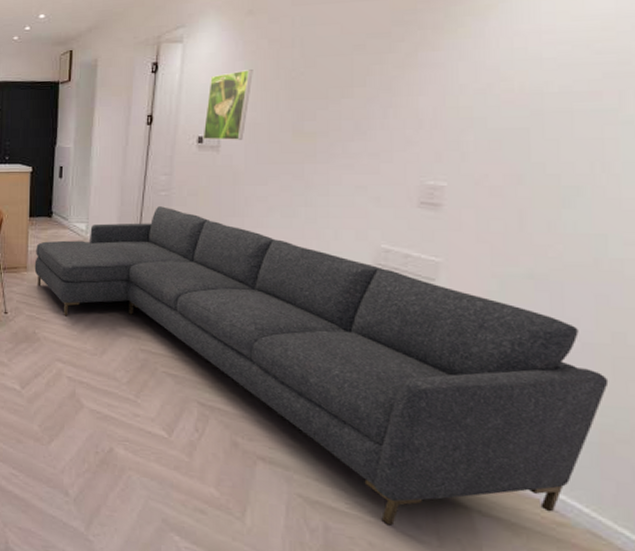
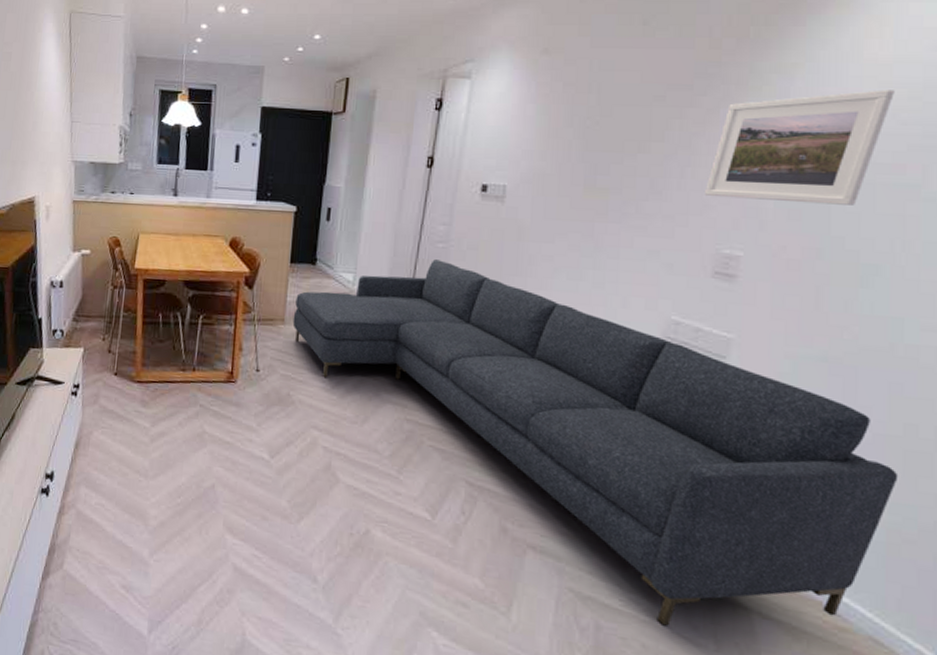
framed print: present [203,69,253,140] -> none [487,114,545,191]
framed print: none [406,22,587,134] -> present [703,90,894,205]

